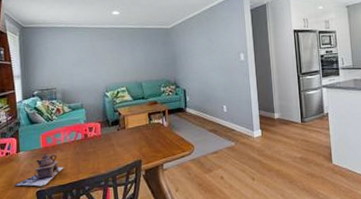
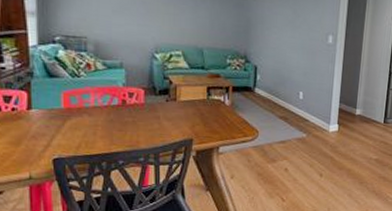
teapot: present [13,153,64,187] -> none [21,116,92,154]

